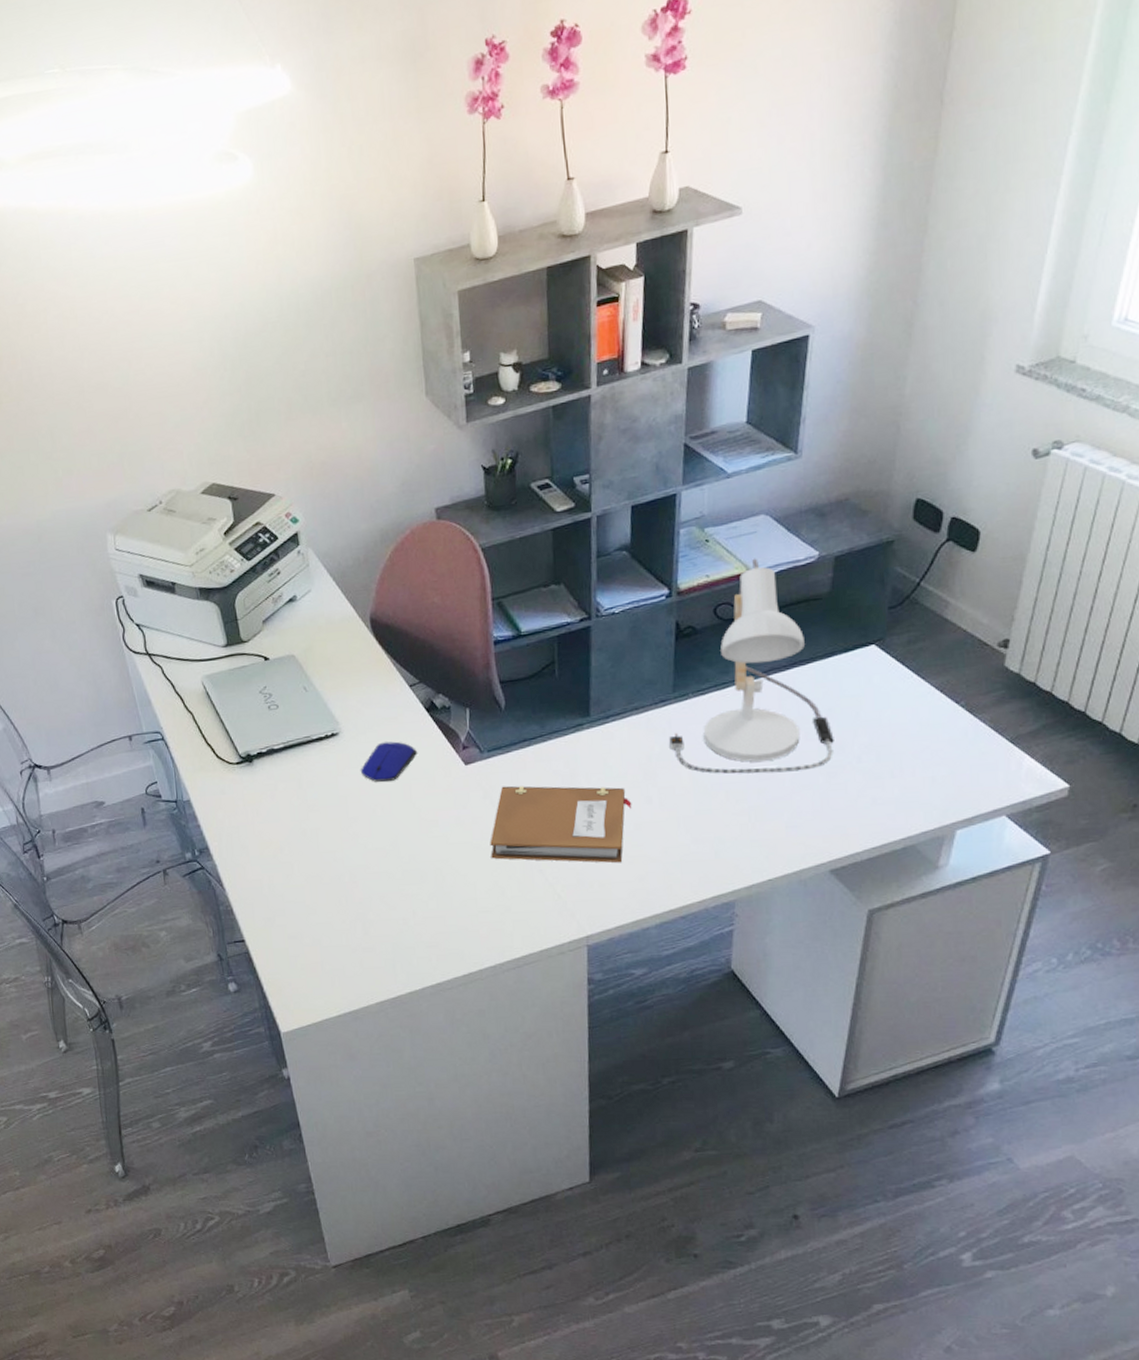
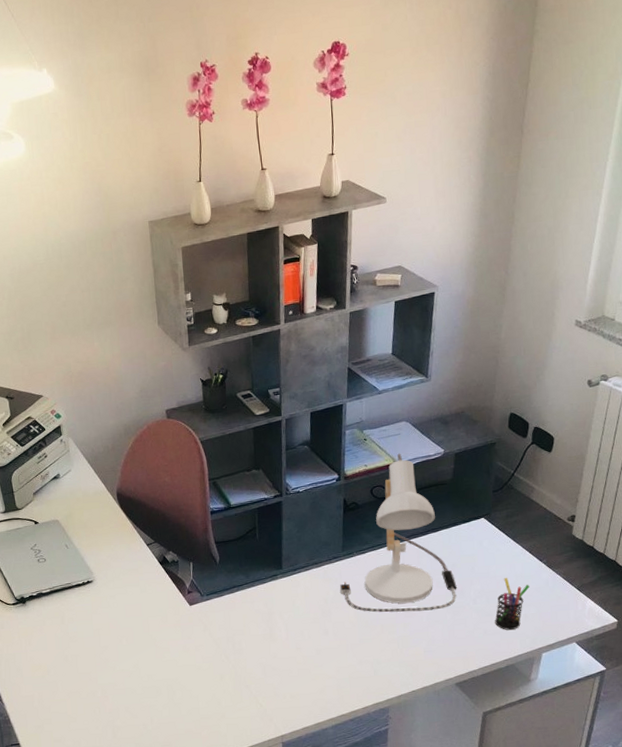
computer mouse: present [360,741,418,782] -> none [109,587,154,619]
notebook: present [490,785,632,863] -> none [209,621,314,680]
pen holder: none [888,727,939,798] -> present [495,578,529,630]

